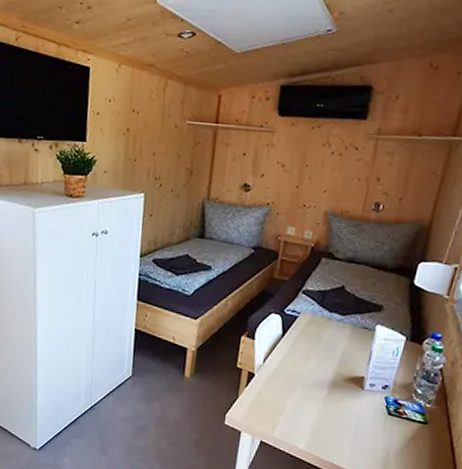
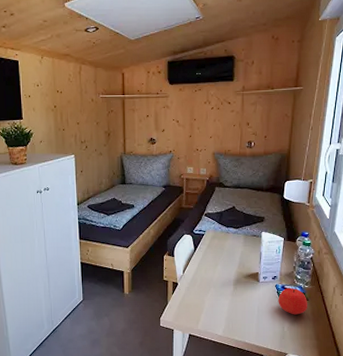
apple: none [385,403,427,441] -> present [278,287,307,315]

